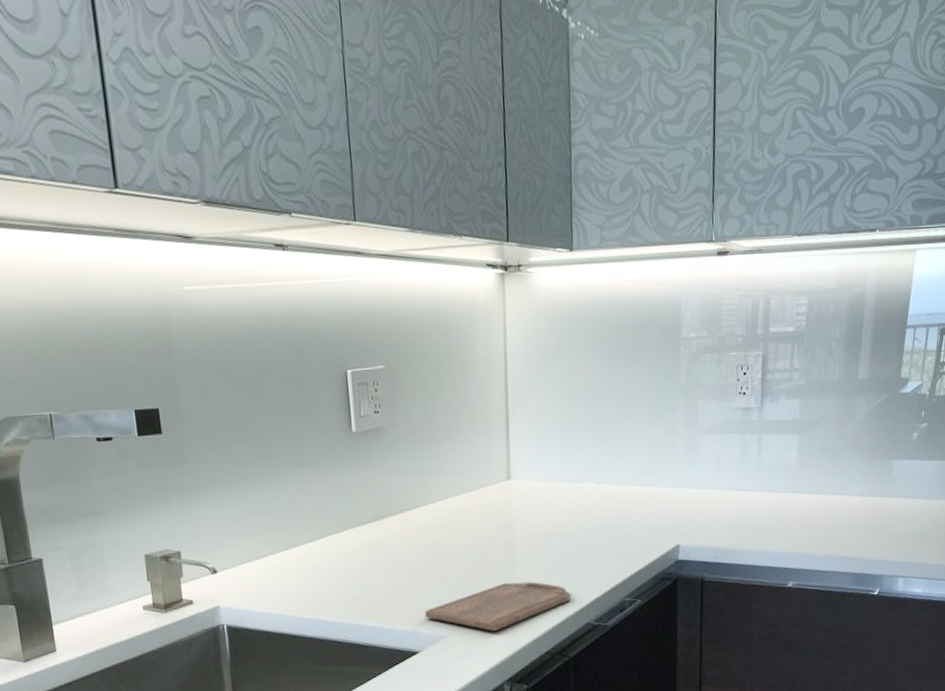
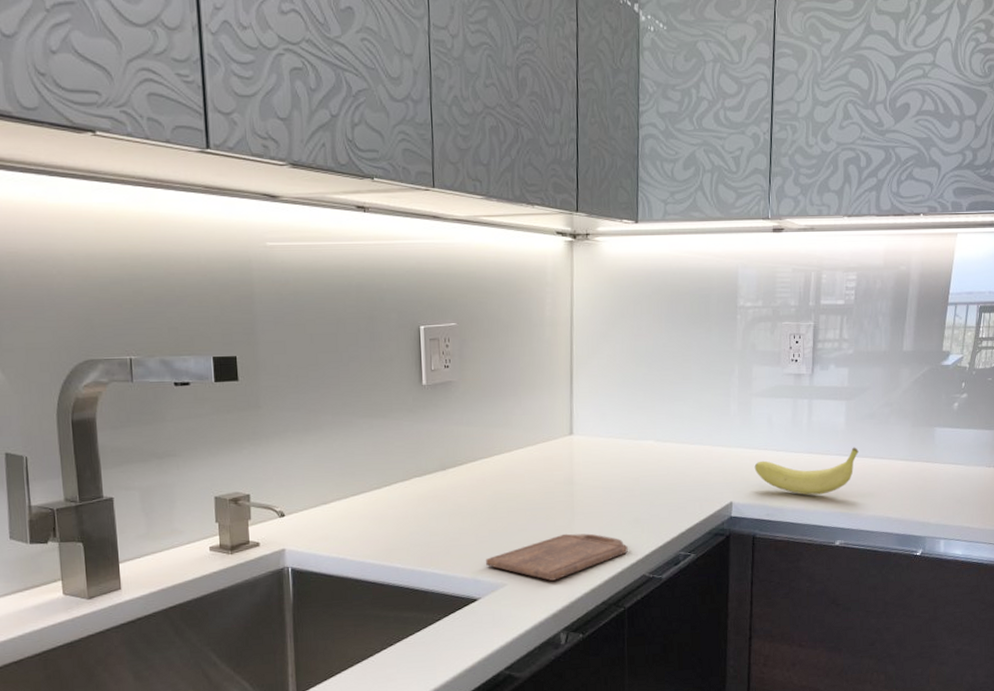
fruit: none [701,483,812,535] -> present [754,447,859,495]

